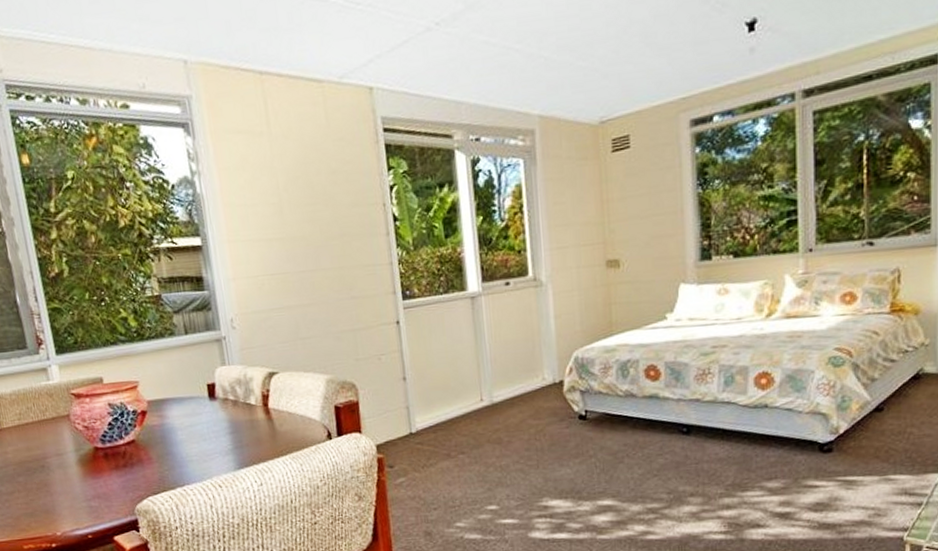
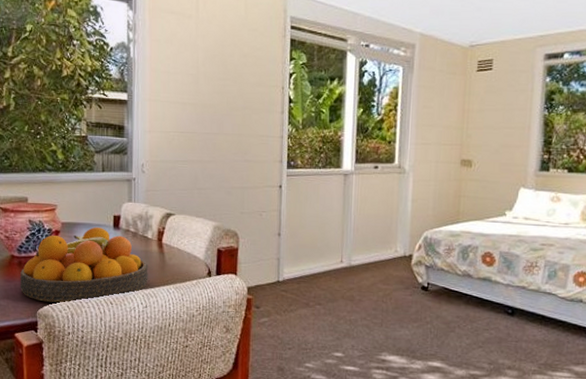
fruit bowl: none [108,400,259,496] -> present [20,226,148,303]

